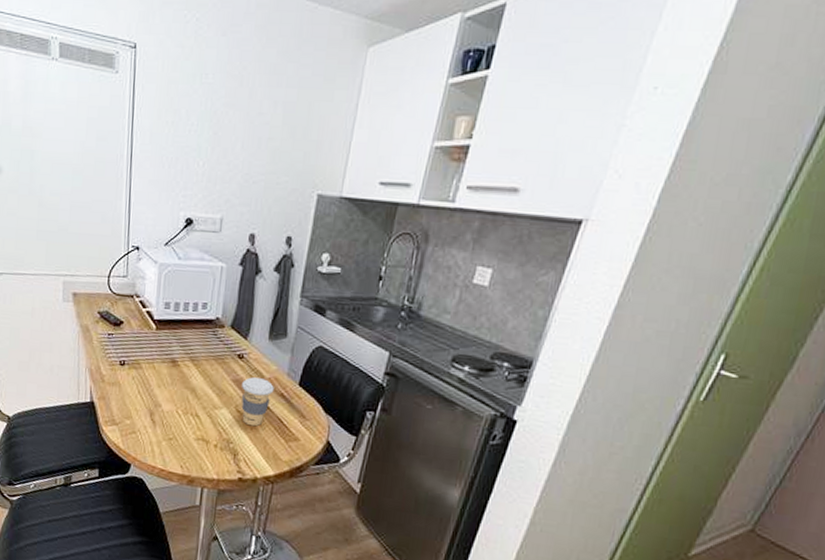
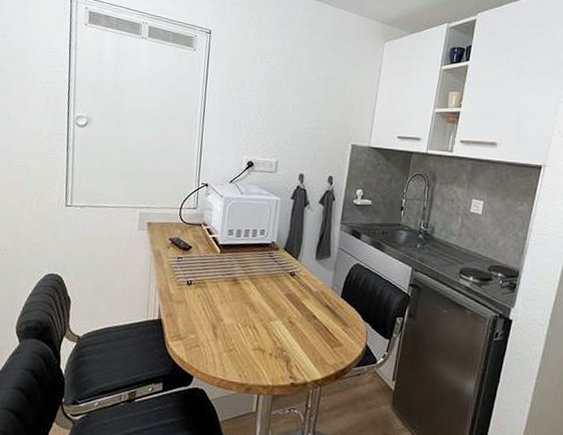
coffee cup: present [241,377,274,427] -> none [293,292,321,335]

